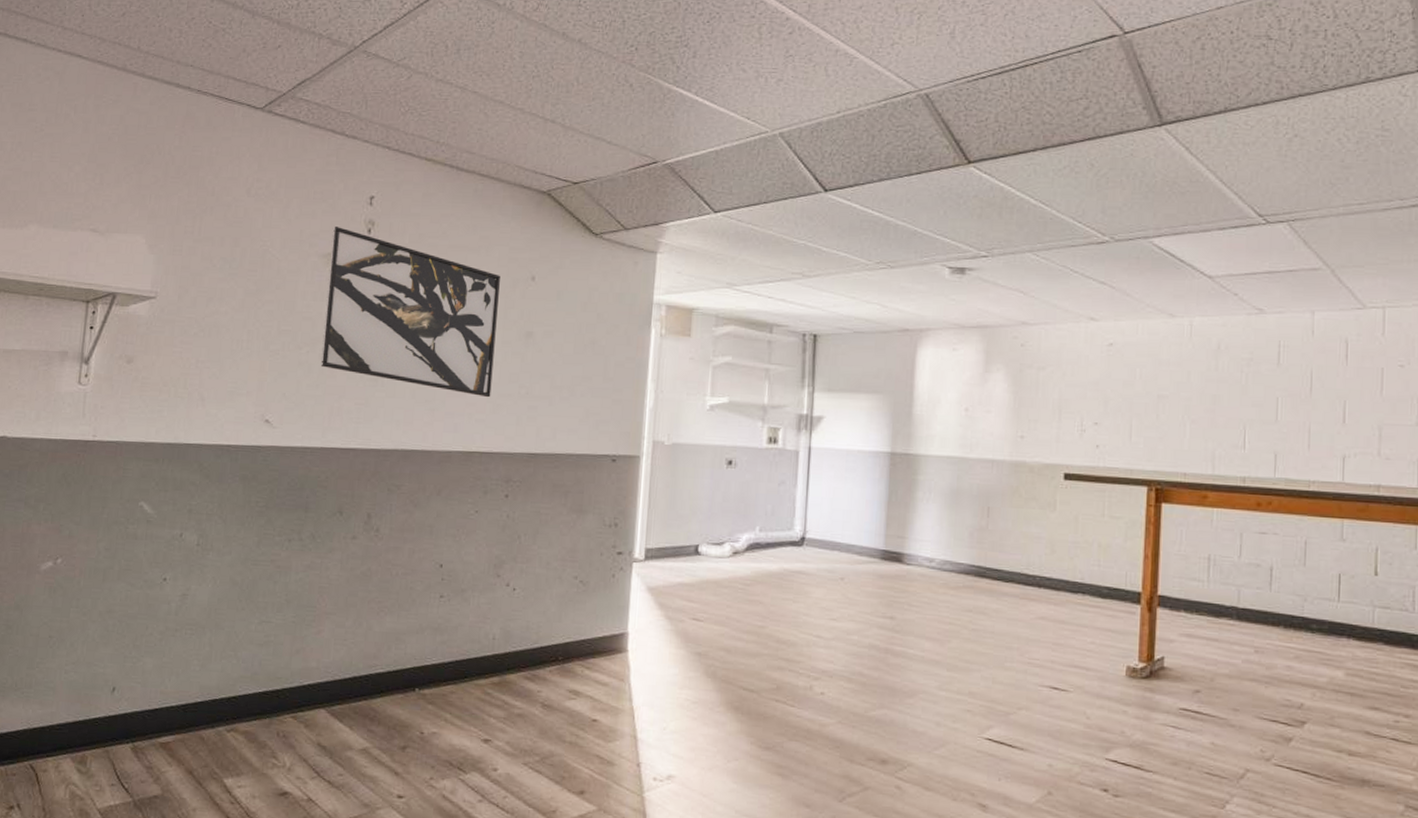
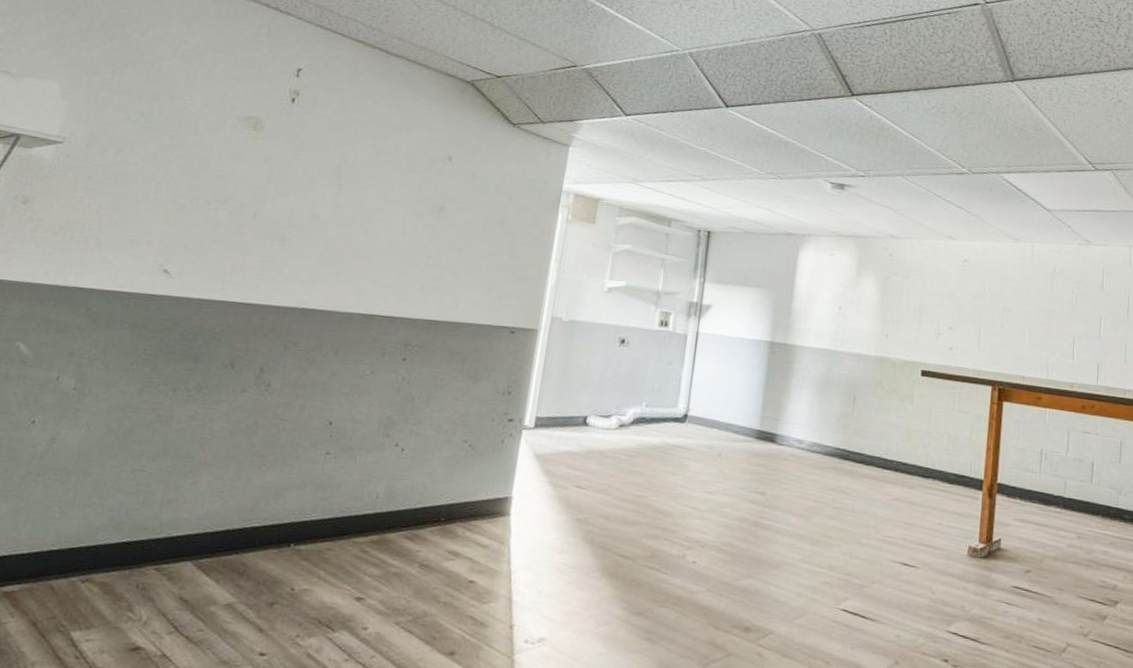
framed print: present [320,227,500,398] -> none [228,93,419,265]

